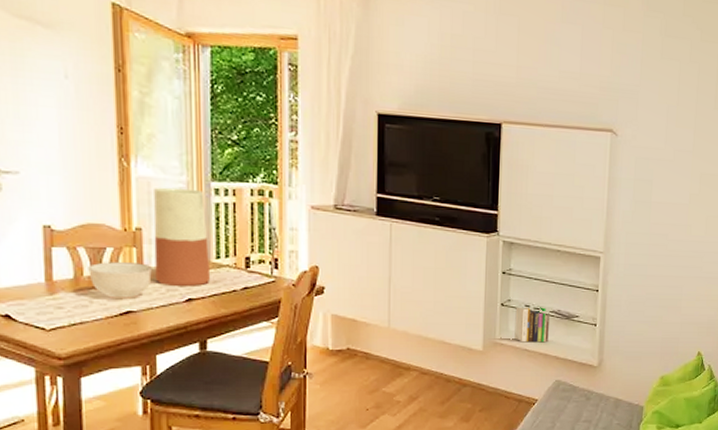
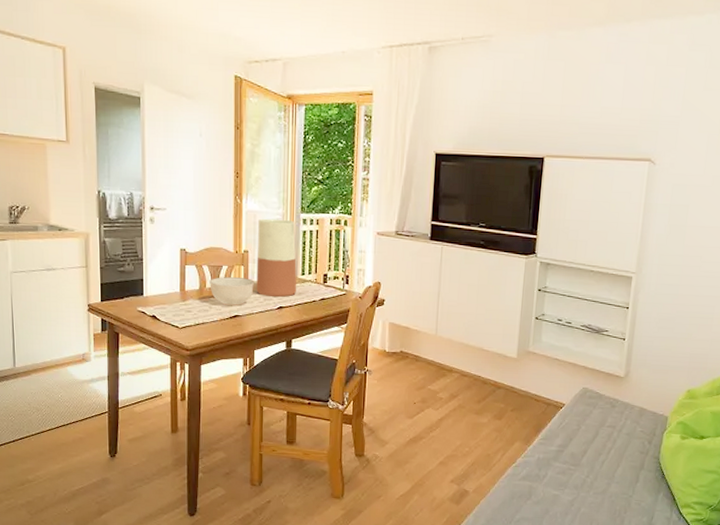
books: present [514,306,550,343] -> none [546,320,580,354]

